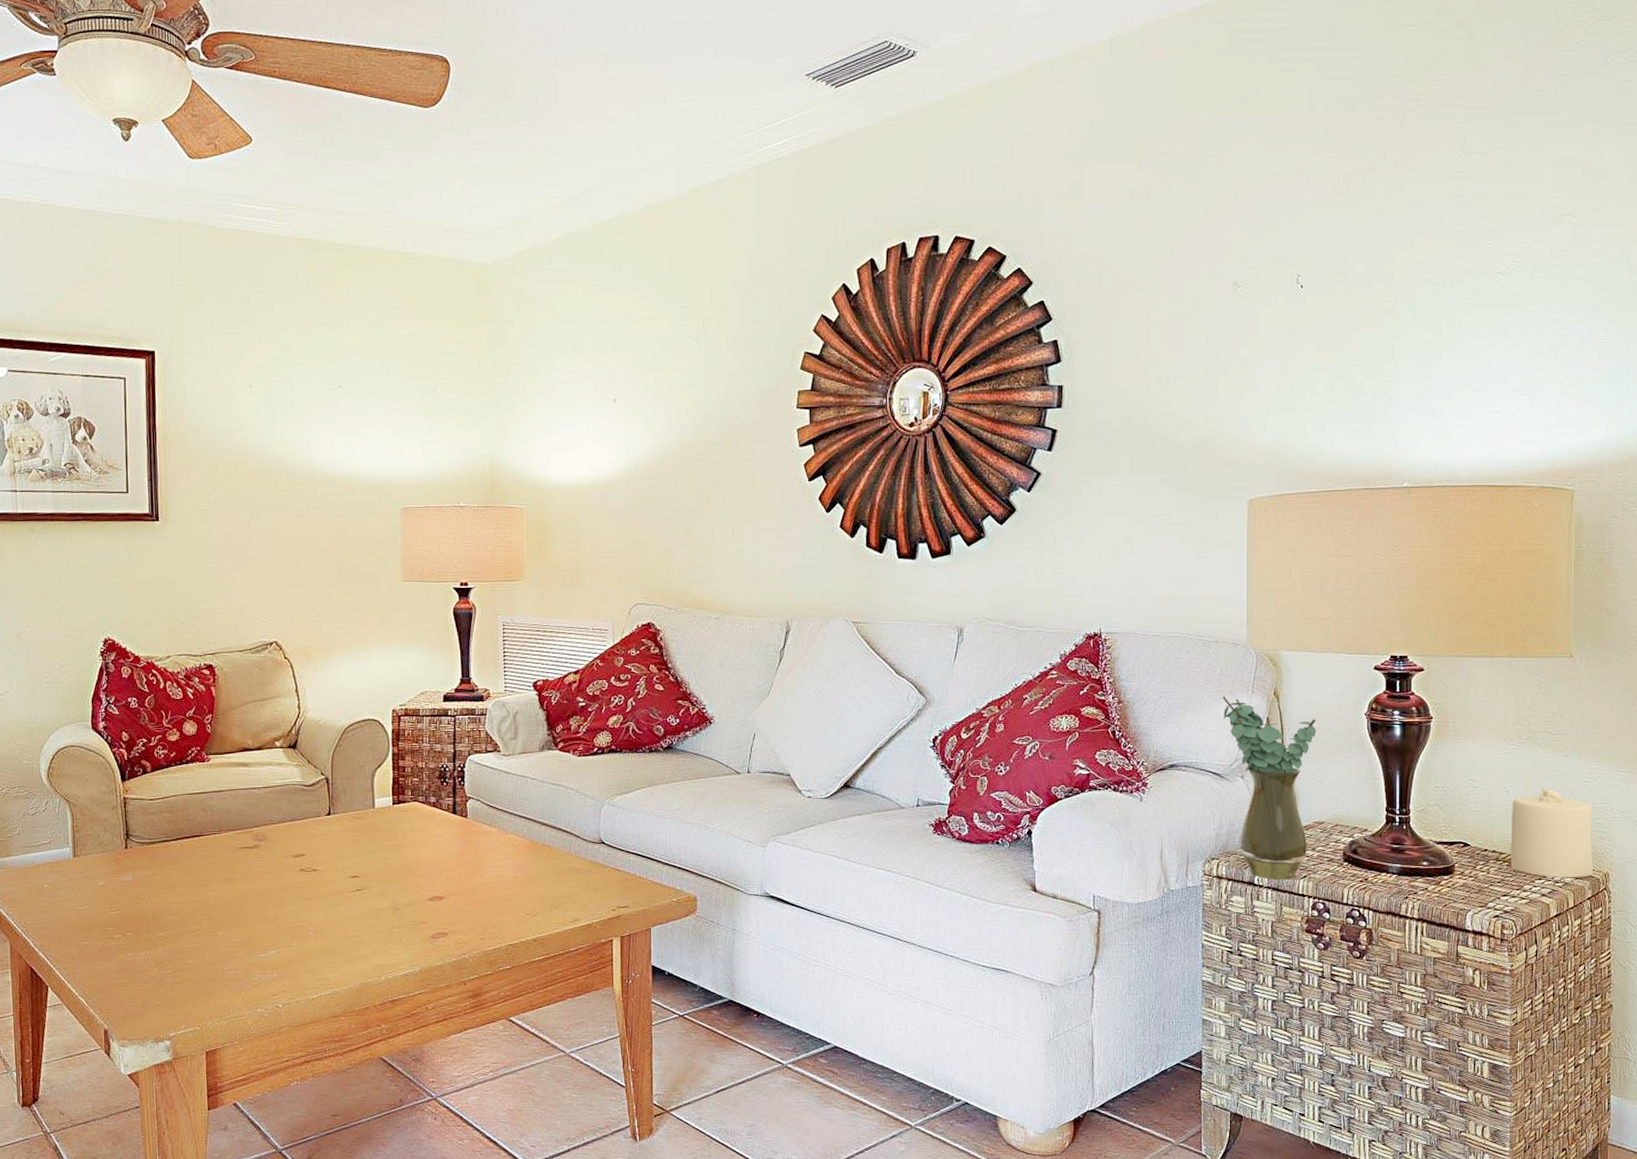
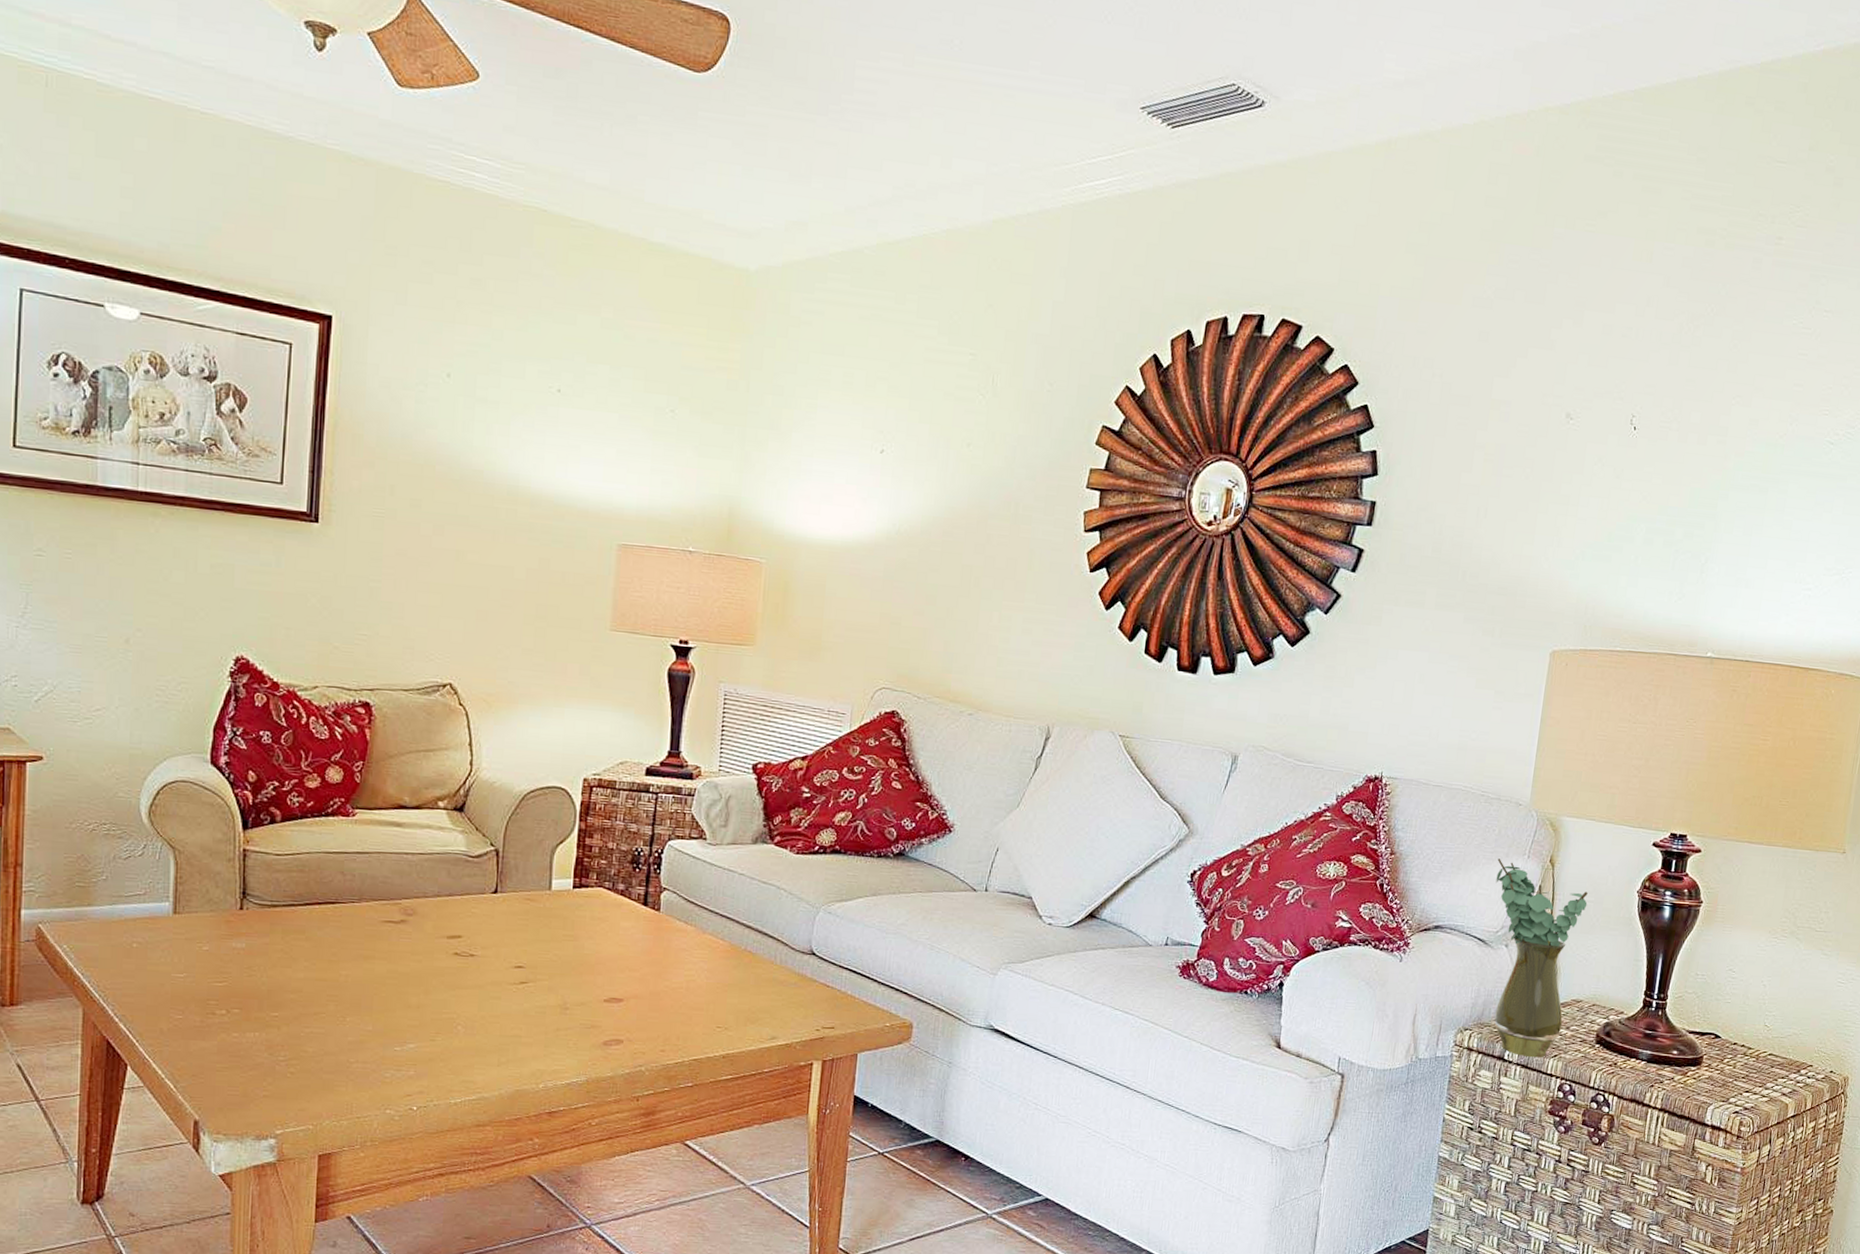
candle: present [1510,787,1593,879] -> none [1756,984,1842,1080]

